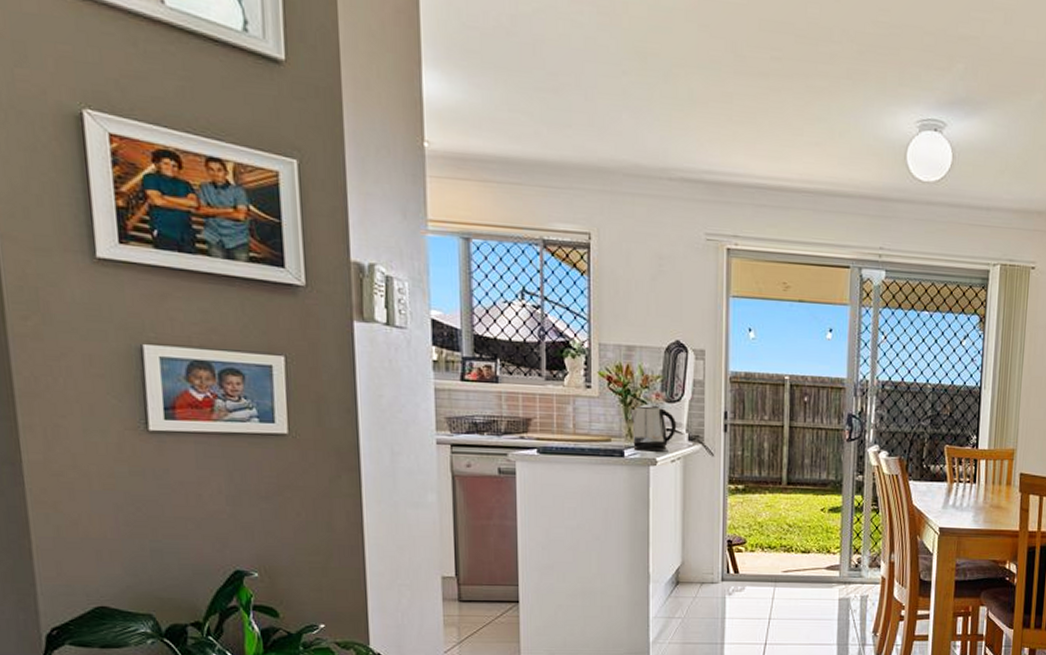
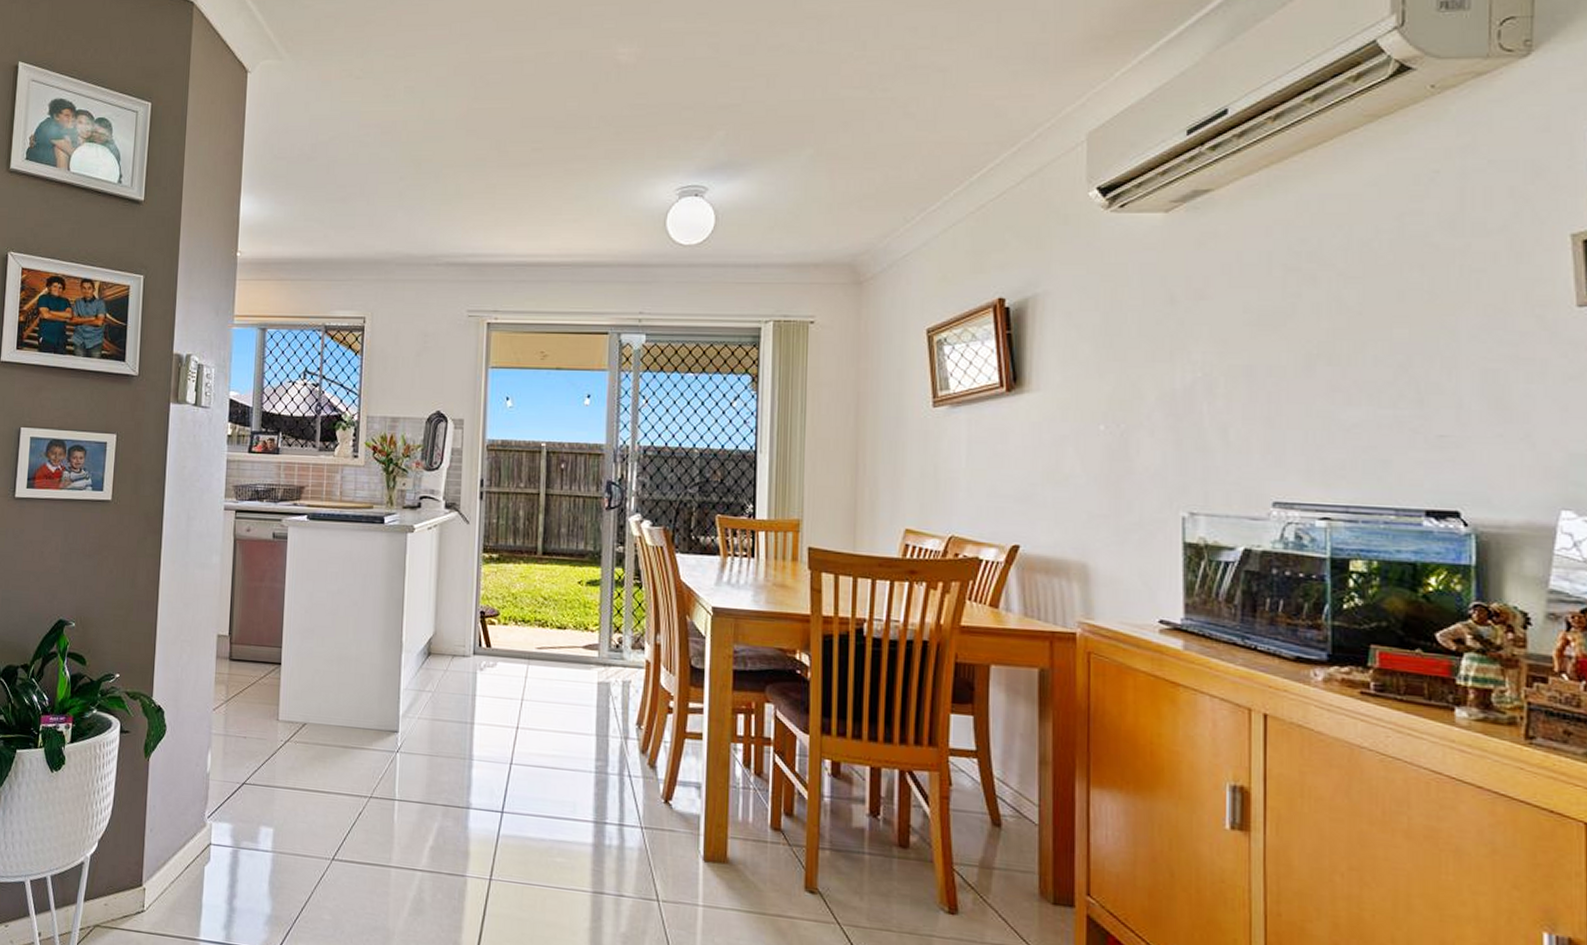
kettle: present [630,404,677,452] -> none [392,473,435,519]

